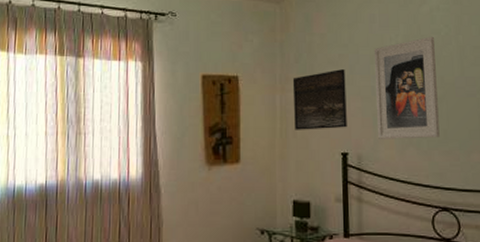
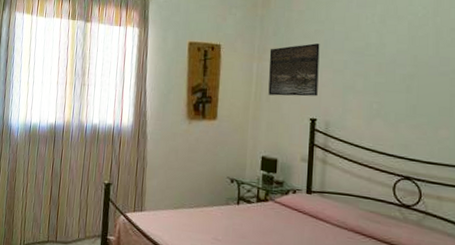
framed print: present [373,36,440,139] -> none [347,17,411,112]

